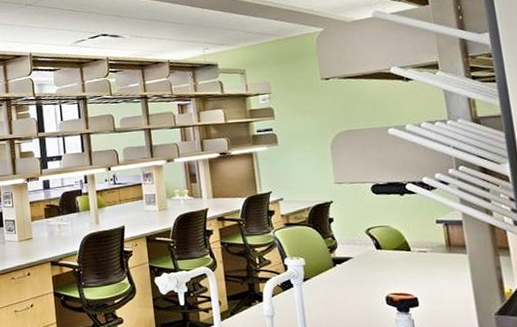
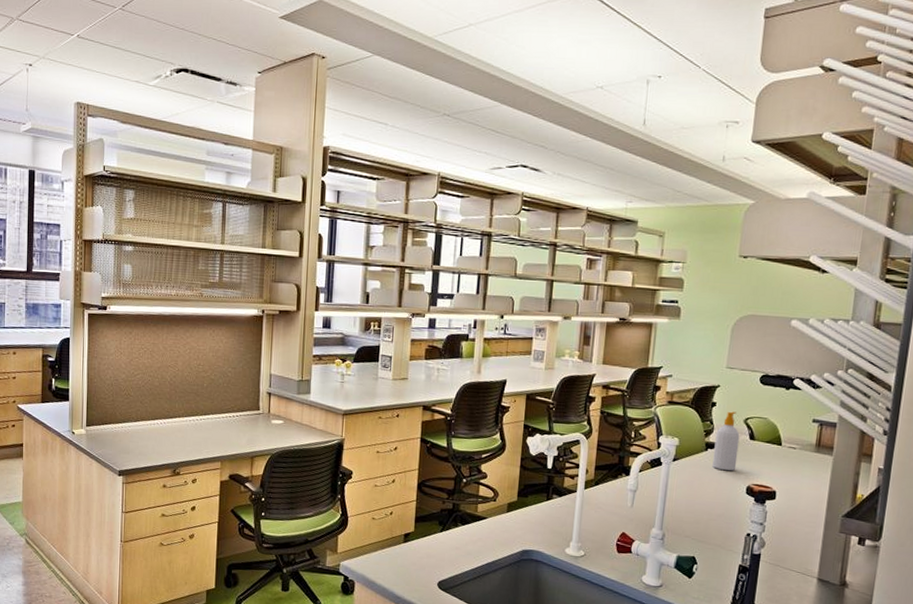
soap bottle: none [340,224,370,284] -> present [712,411,740,471]

